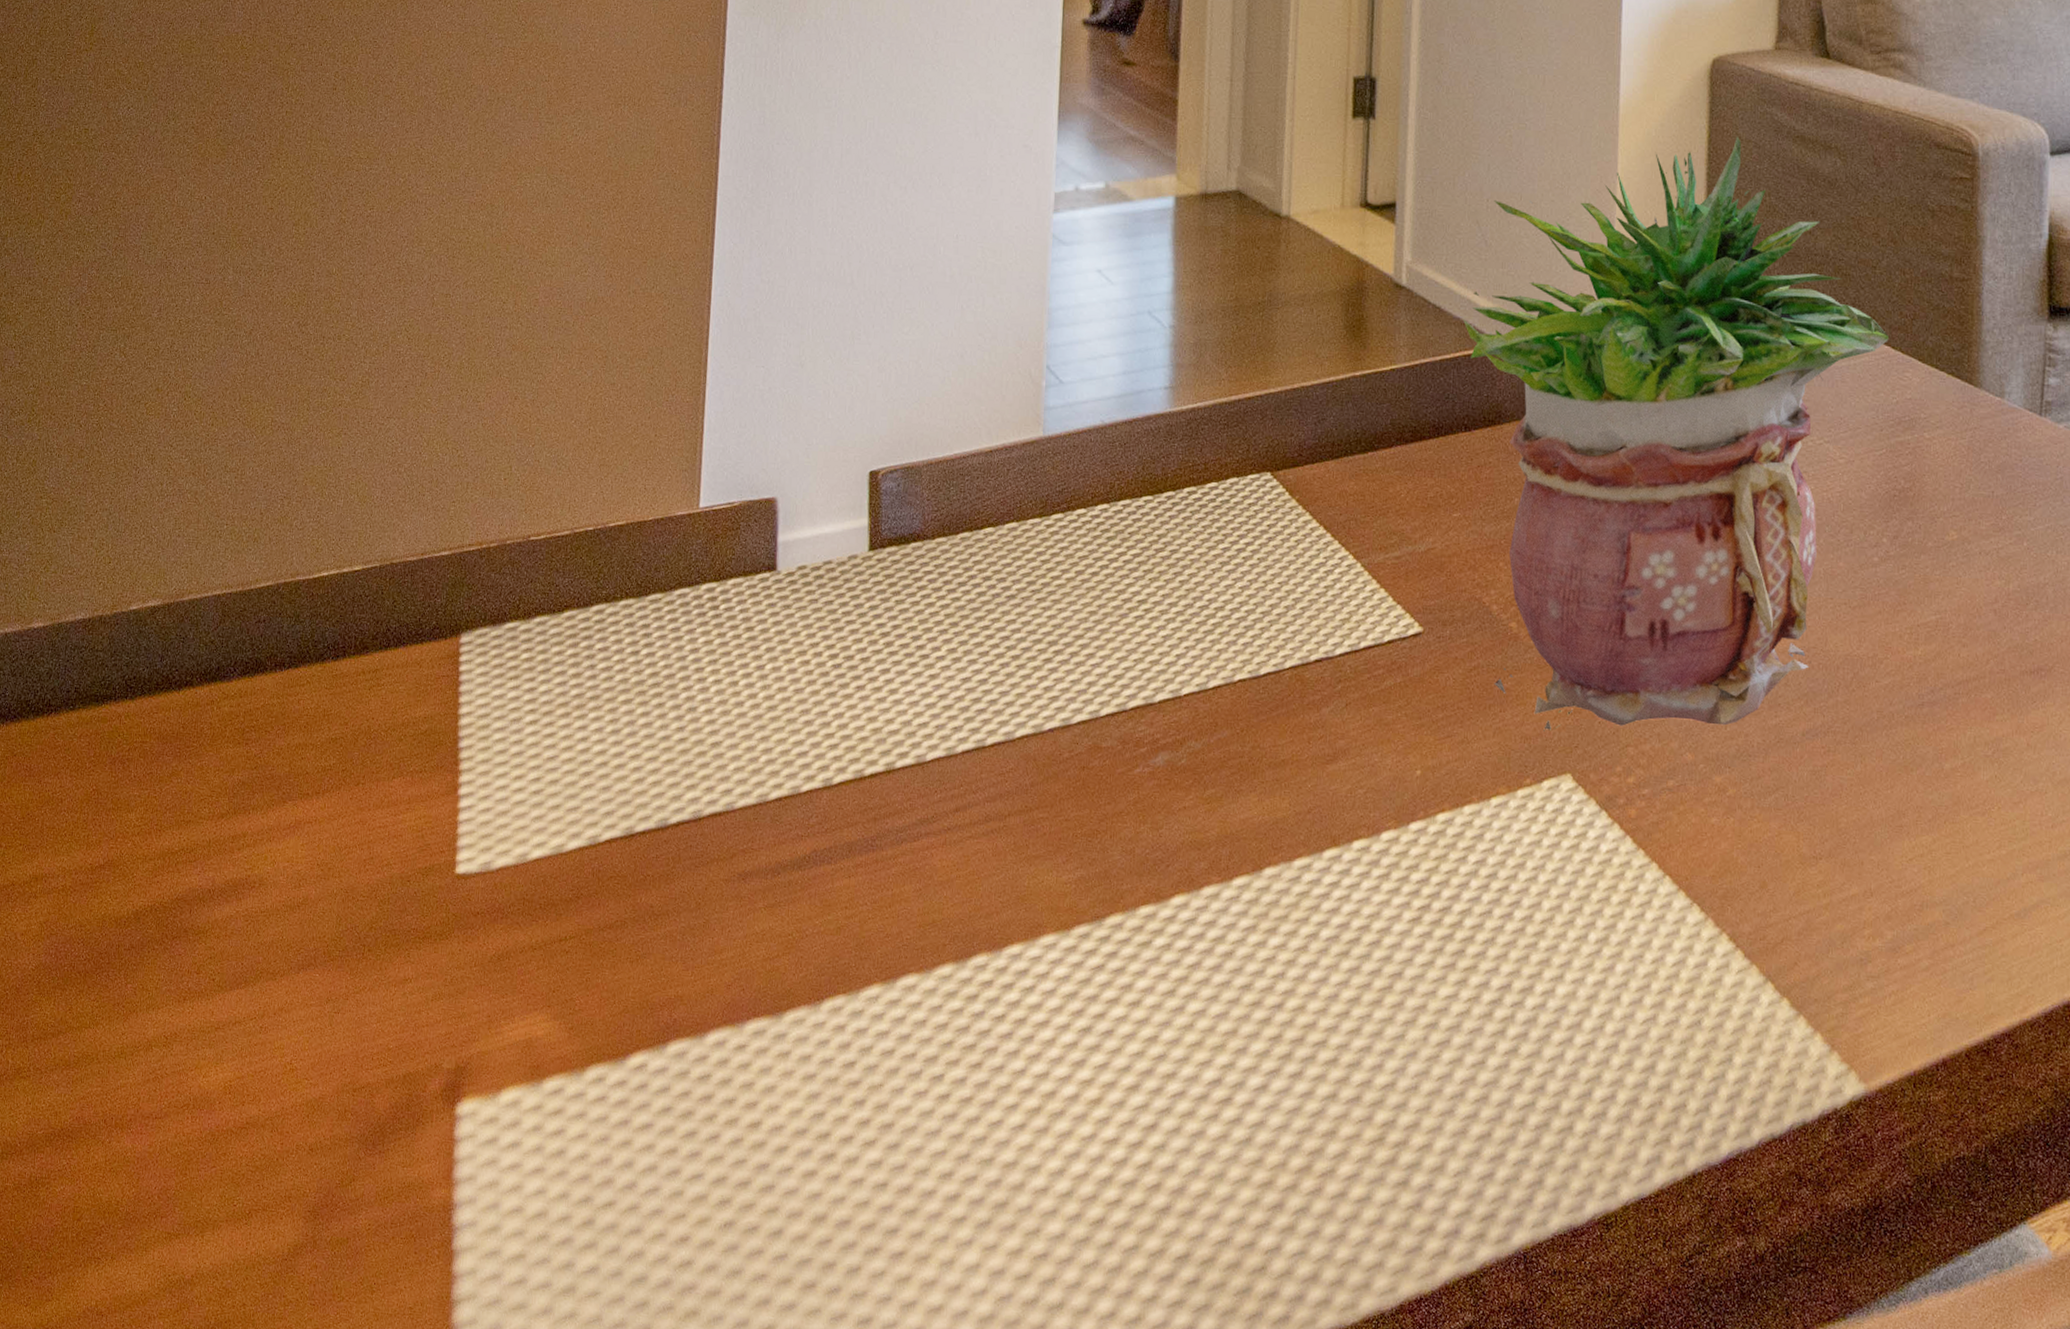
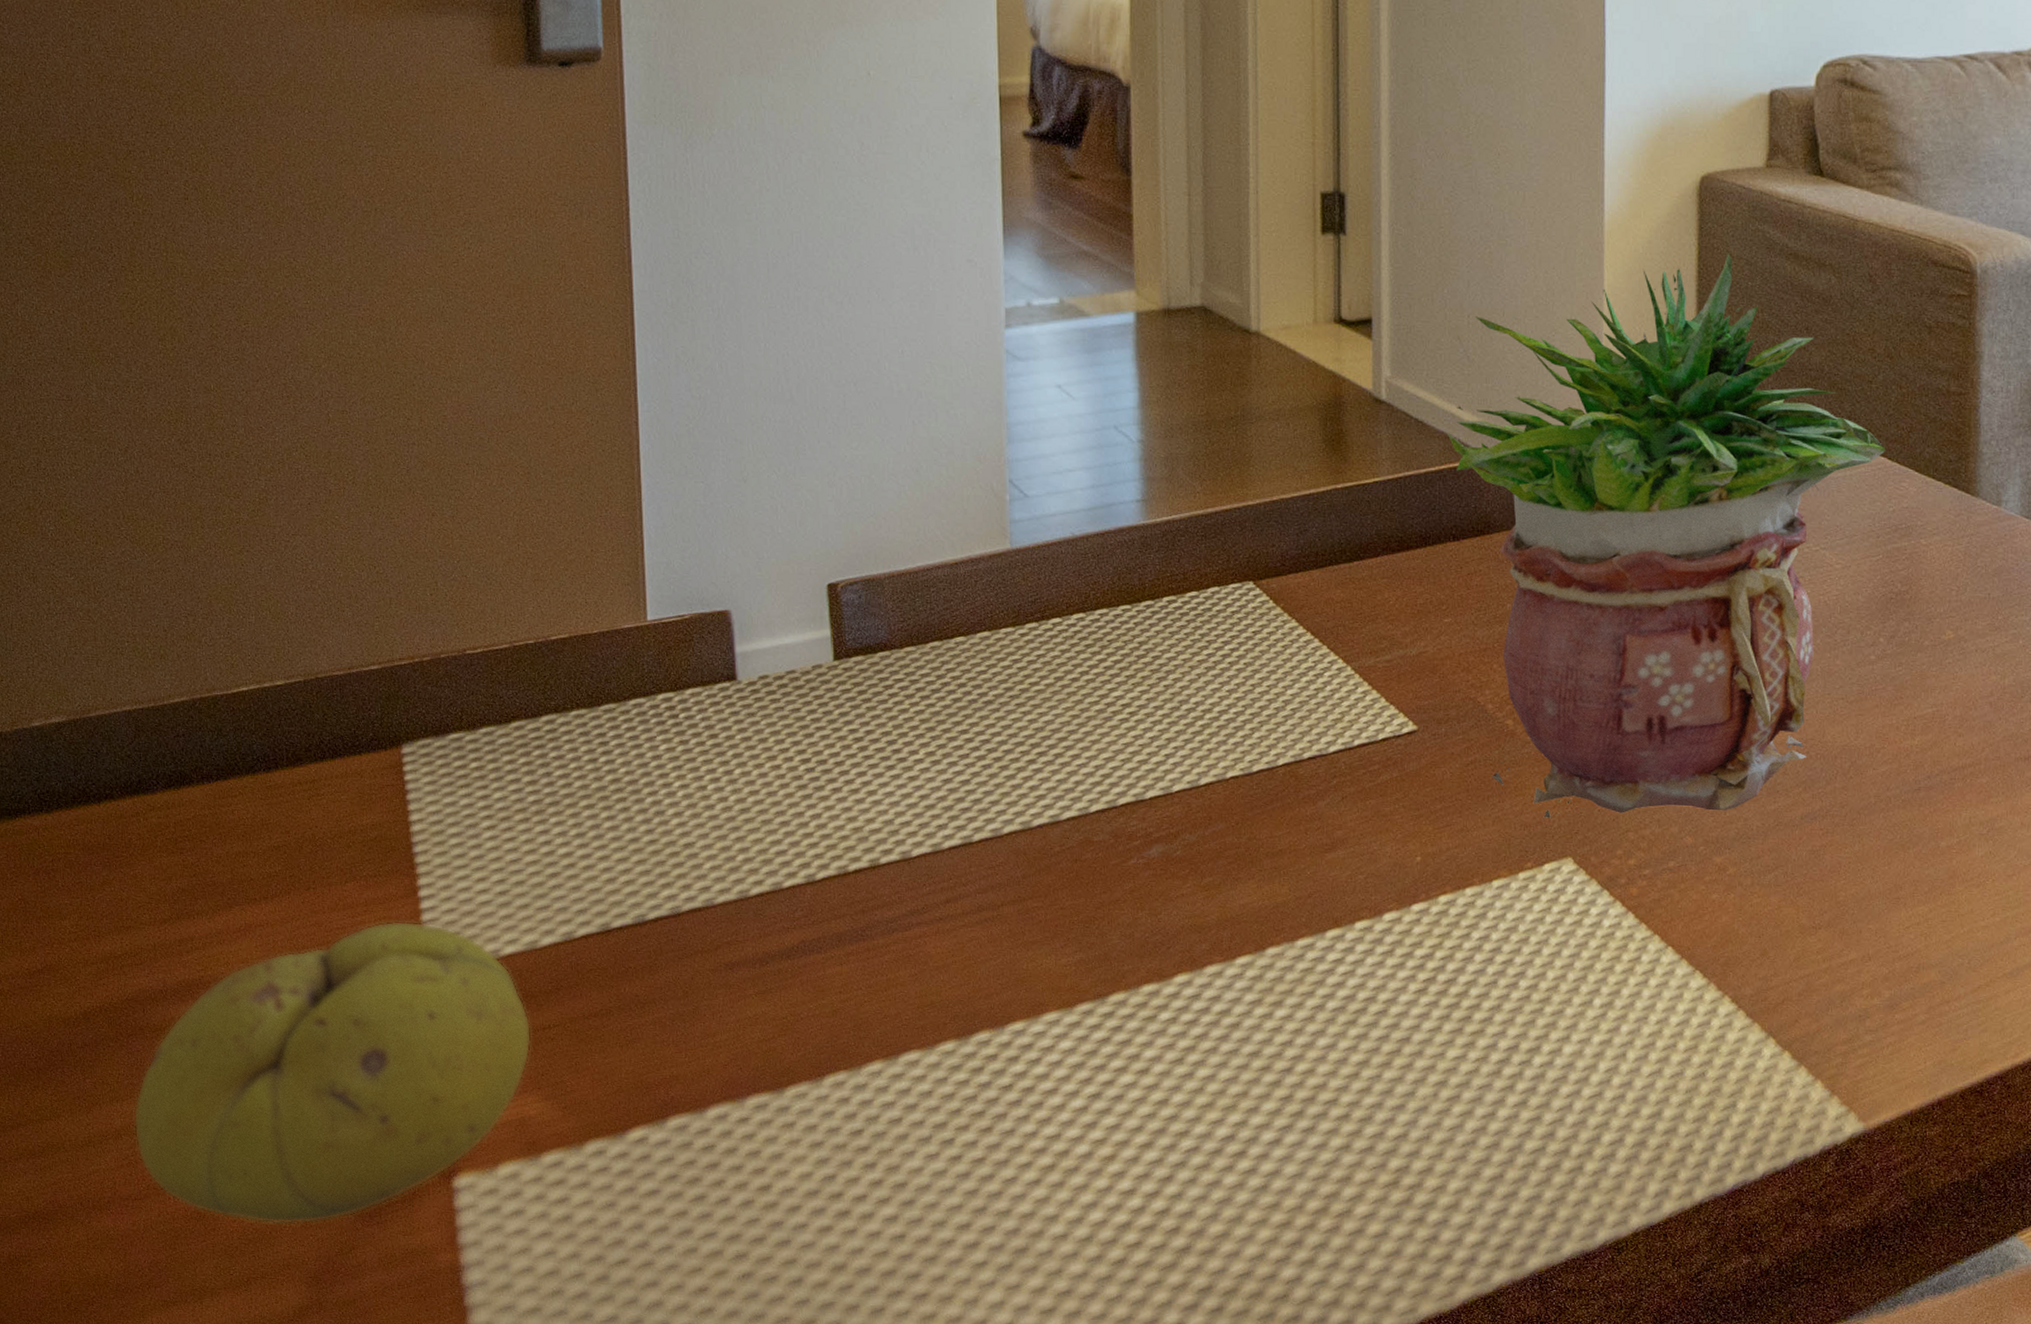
fruit: none [164,819,549,1152] -> present [133,920,532,1226]

